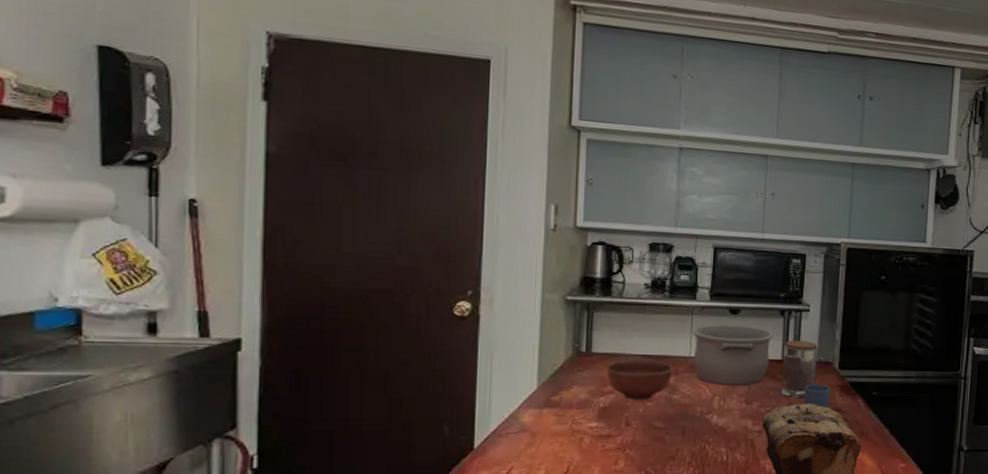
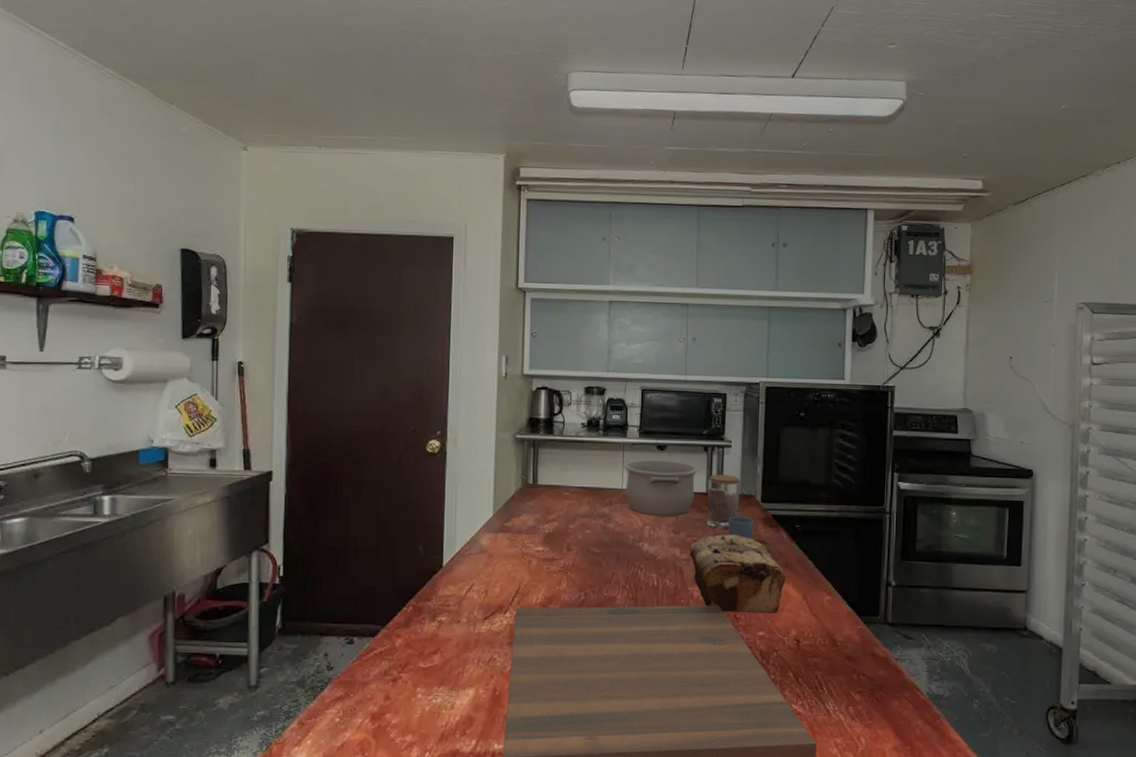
bowl: present [606,359,674,400] -> none [550,491,608,528]

